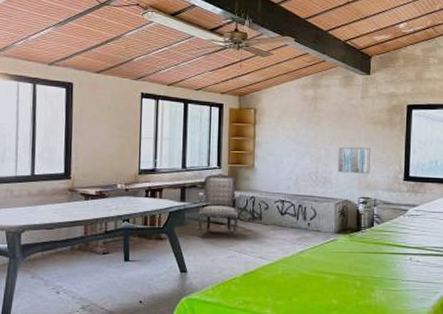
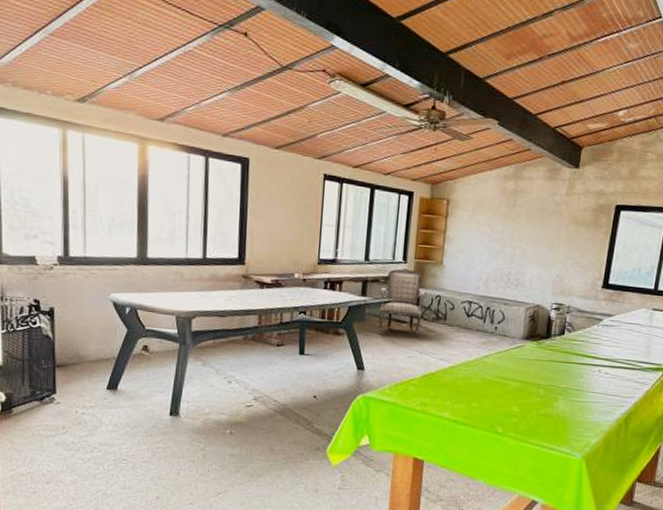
wall art: present [338,147,370,173] -> none [532,248,570,278]

